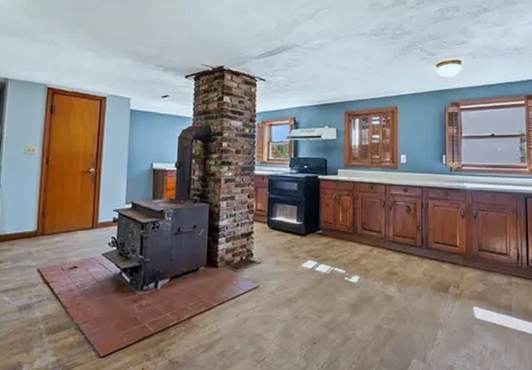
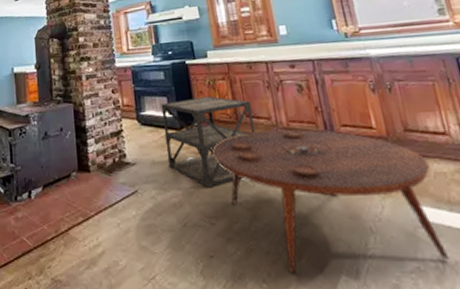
side table: none [290,209,368,287] -> present [161,96,256,188]
coffee table: none [329,241,491,358] -> present [212,129,450,274]

